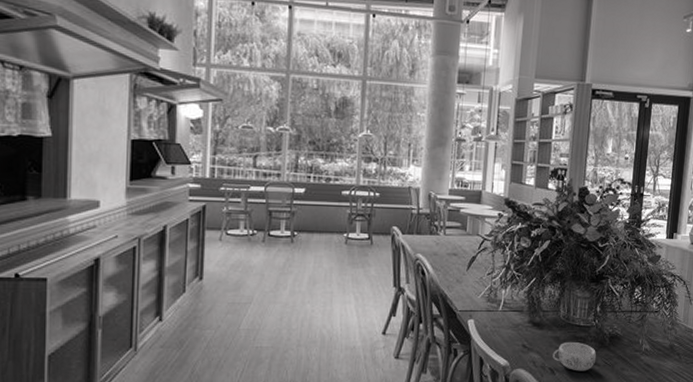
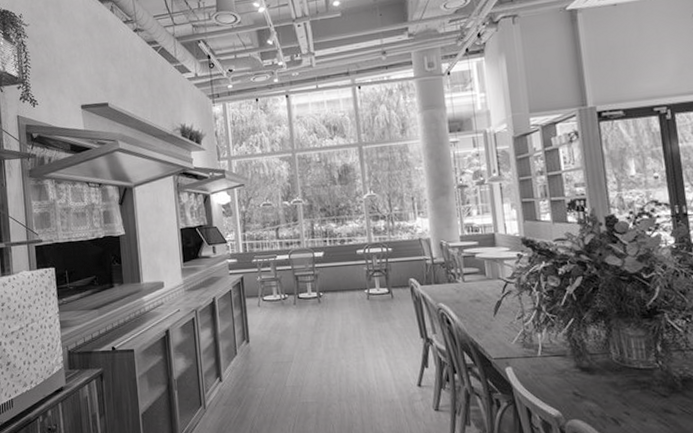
decorative bowl: present [552,341,597,372] -> none [612,387,670,422]

